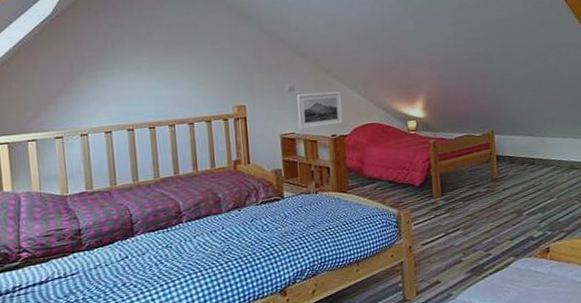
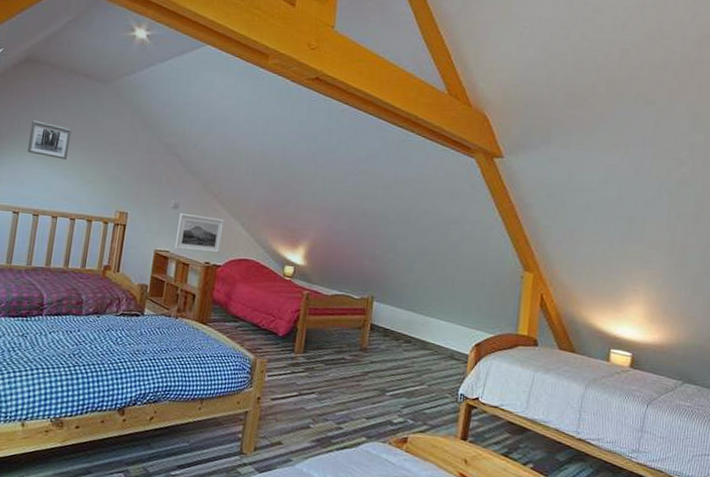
wall art: none [126,35,172,69] -> present [27,120,72,160]

